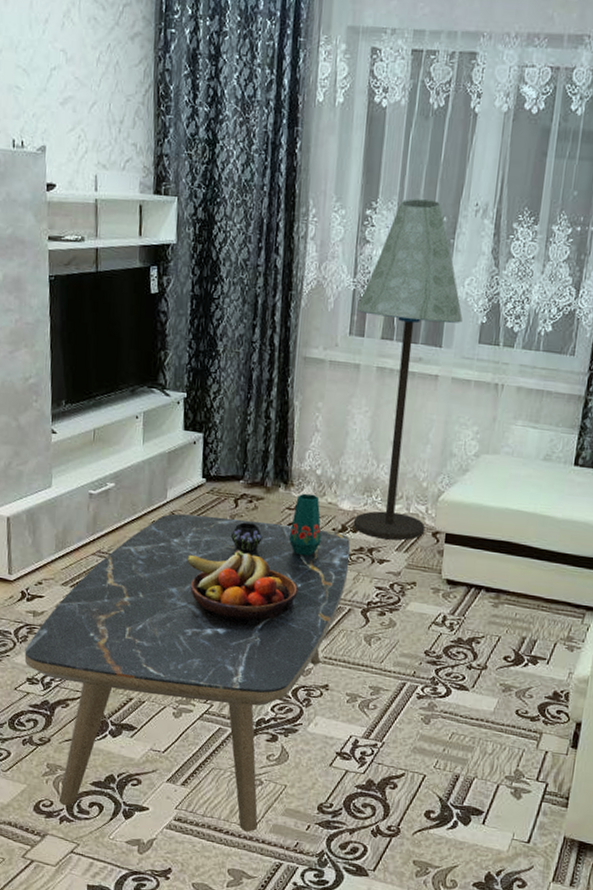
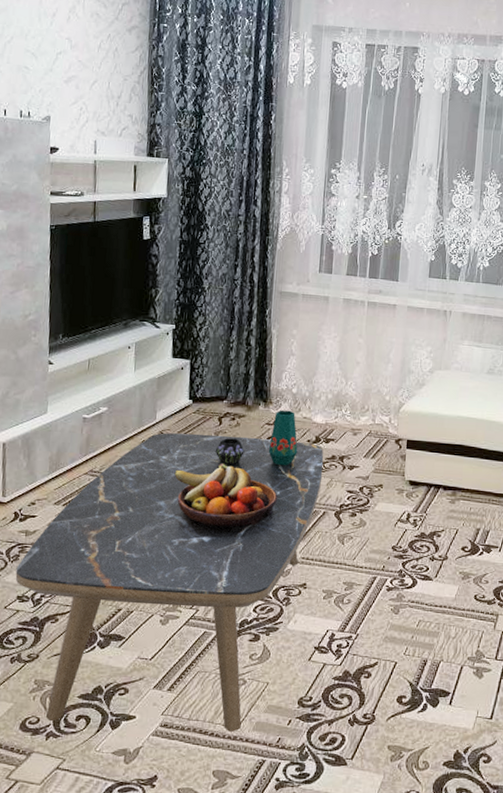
floor lamp: present [353,198,463,541] -> none [324,160,415,448]

